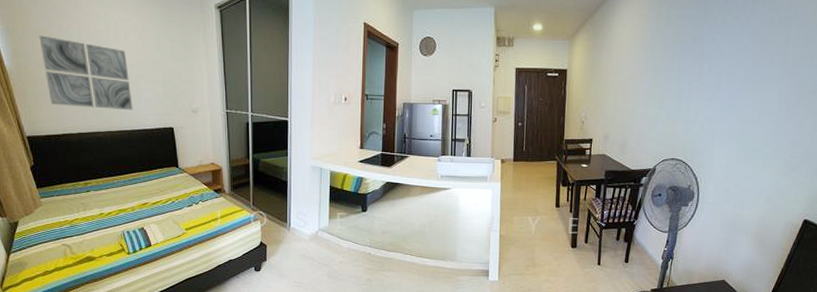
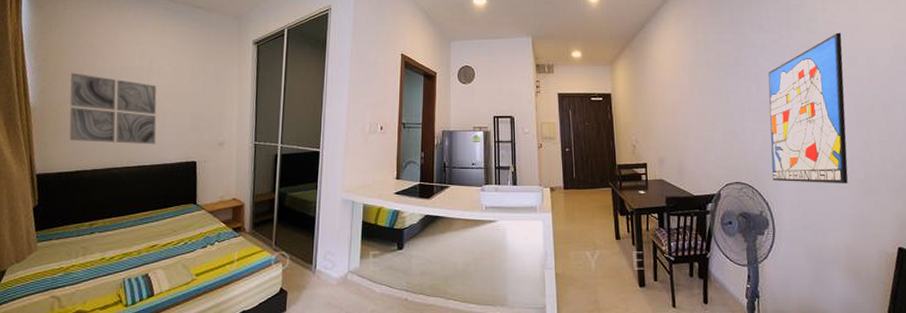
wall art: none [705,9,805,163] -> present [768,32,848,184]

